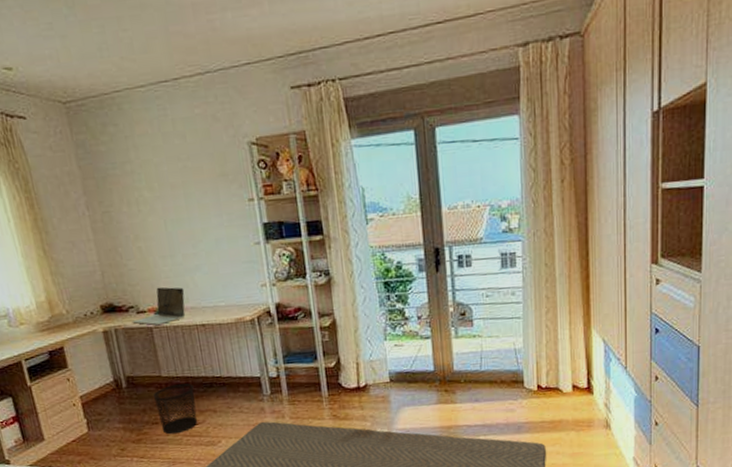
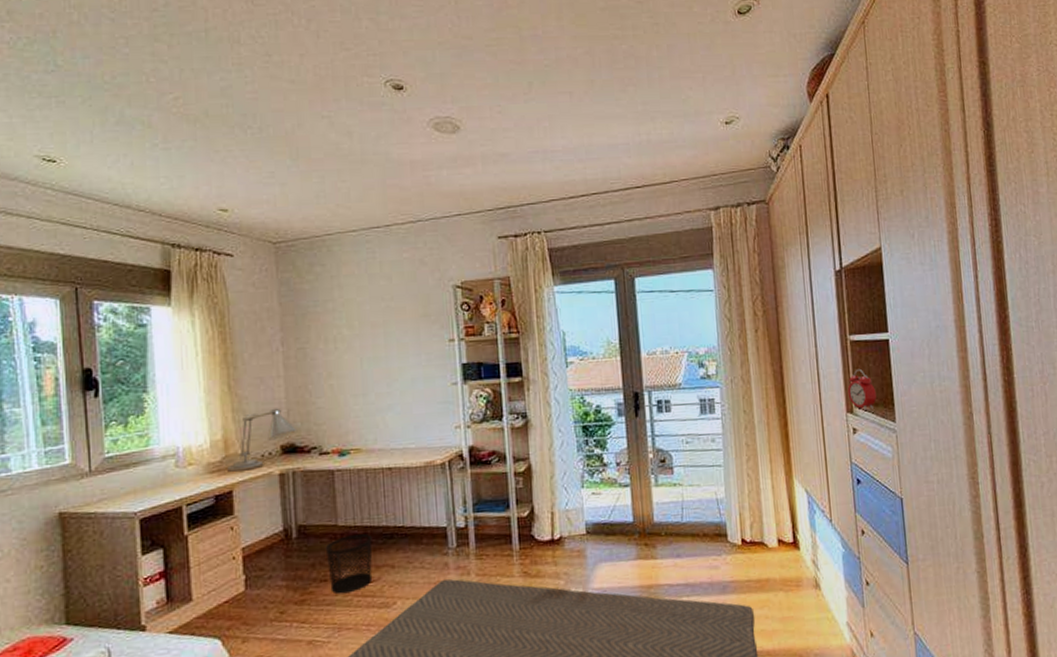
desk lamp: none [55,270,114,330] -> present [227,408,298,472]
laptop: present [131,287,186,326] -> none [312,427,374,469]
alarm clock: none [654,218,684,261] -> present [847,368,877,410]

